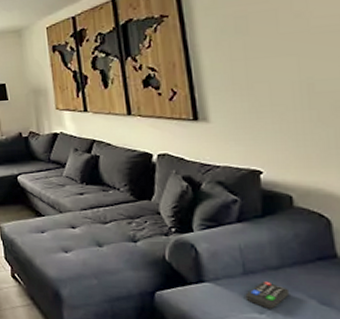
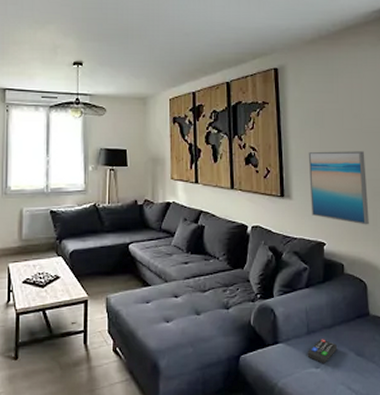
wall art: none [228,57,329,149] -> present [308,151,369,225]

